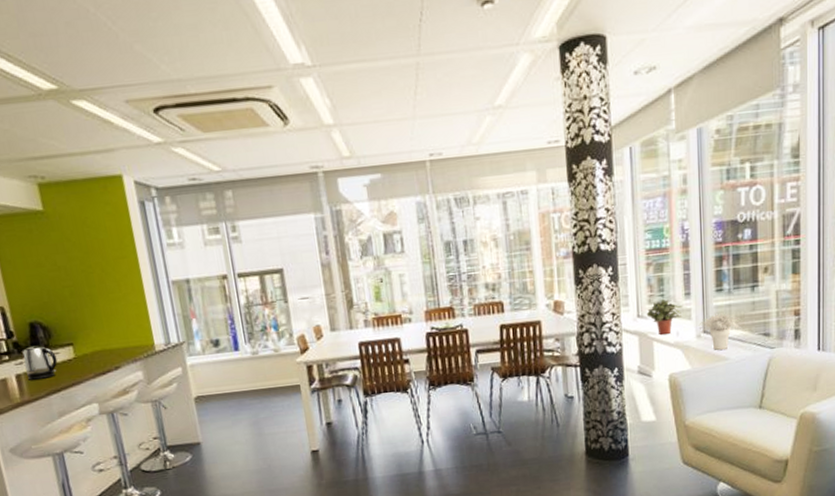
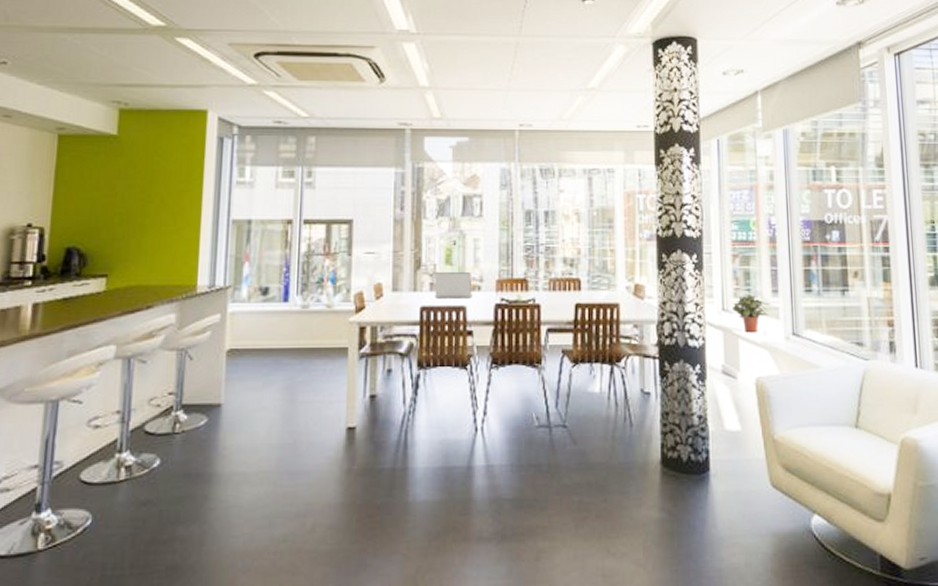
kettle: present [22,345,58,380] -> none [45,273,85,311]
laptop: none [367,306,405,334] -> present [435,272,472,299]
potted plant: present [699,313,742,351] -> none [787,316,834,357]

